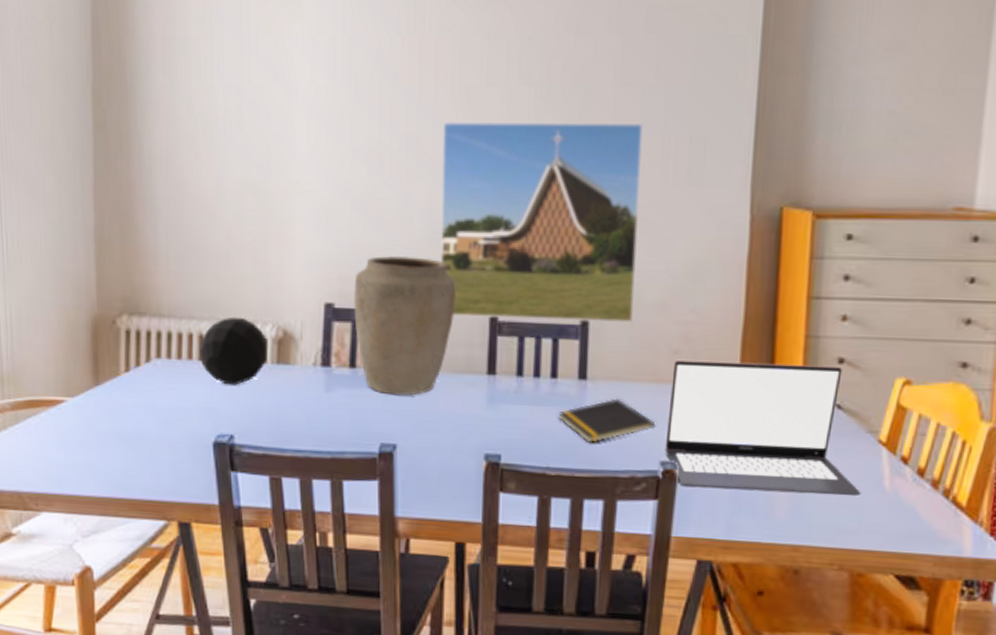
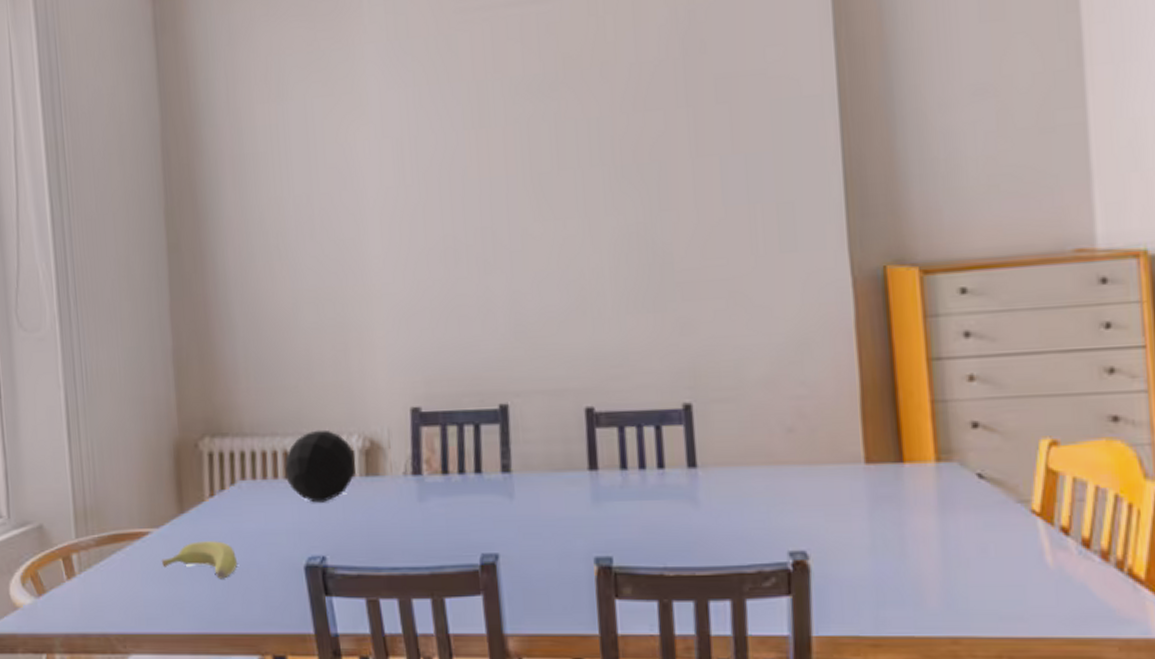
banana: none [75,412,149,449] -> present [161,541,238,579]
vase: present [354,255,456,396] -> none [440,351,548,501]
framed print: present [440,120,644,322] -> none [517,194,739,412]
notepad: present [558,398,656,443] -> none [670,485,778,537]
laptop: present [665,359,861,495] -> none [789,432,1021,577]

